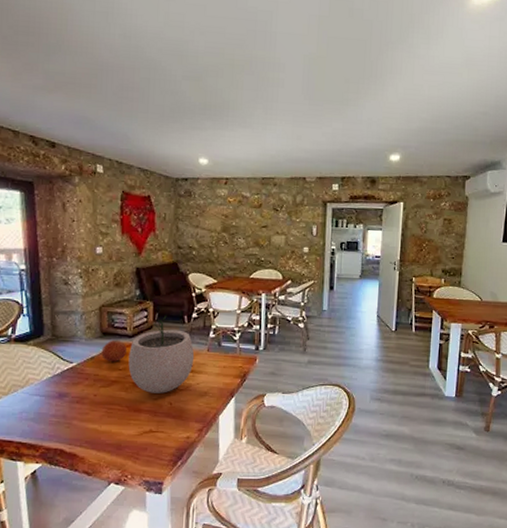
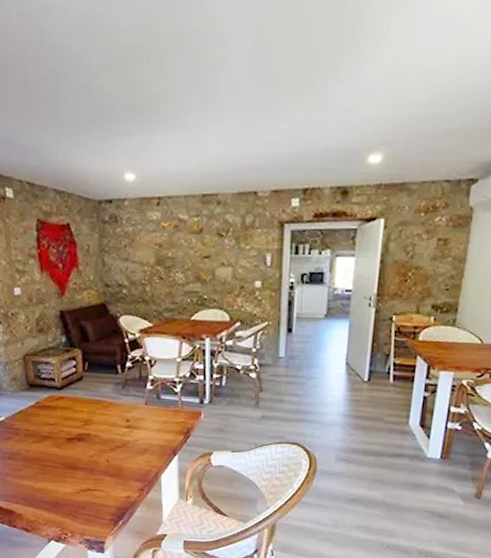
fruit: present [101,339,127,362] -> none [29,392,56,417]
plant pot: present [128,315,195,394] -> none [59,364,131,450]

